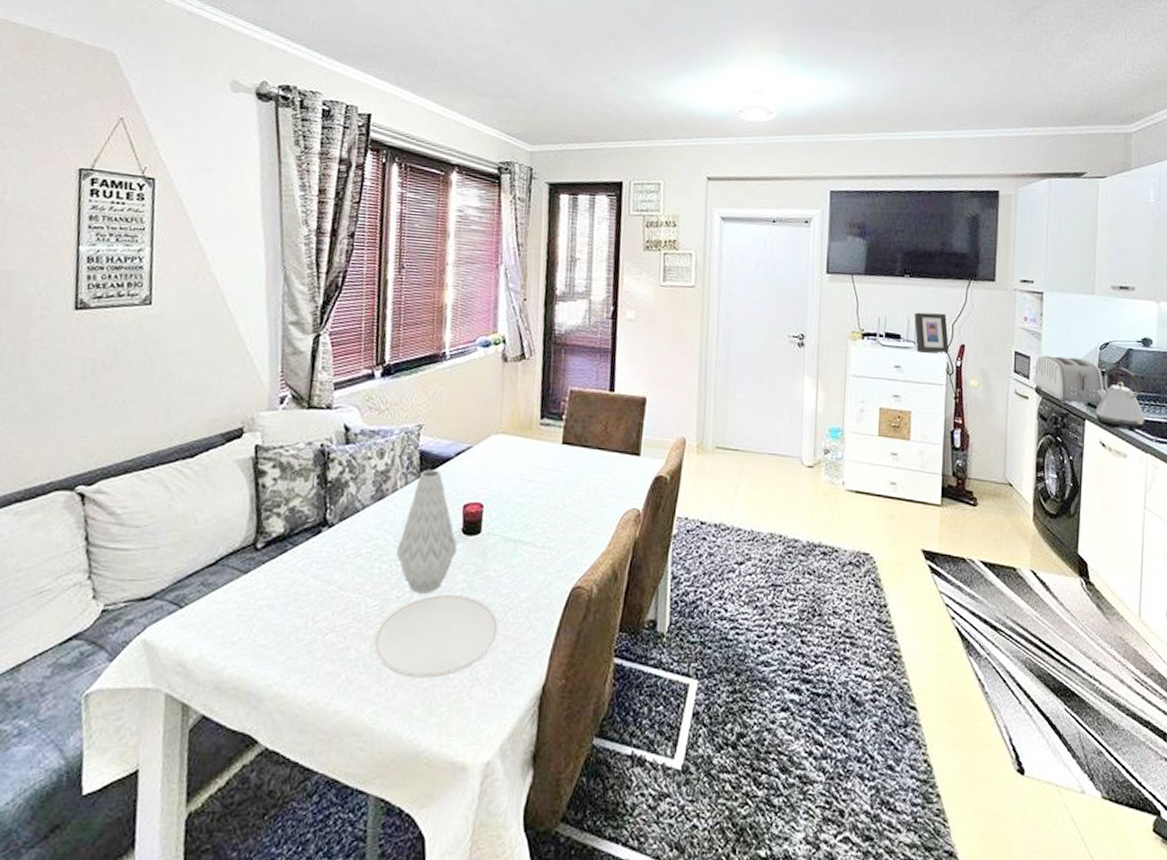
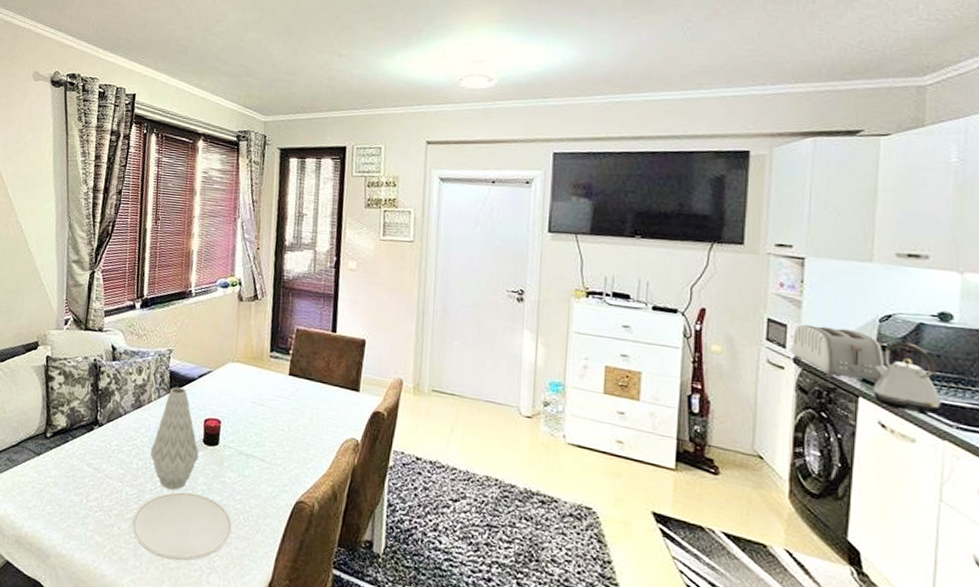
picture frame: present [914,312,949,353] -> none [645,273,687,316]

